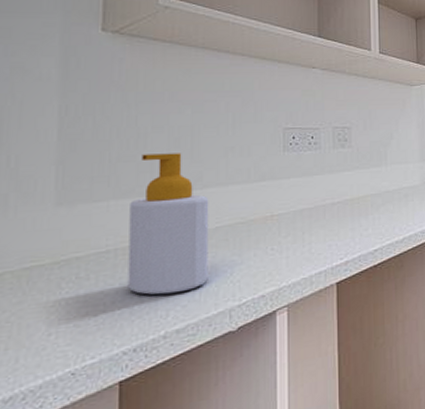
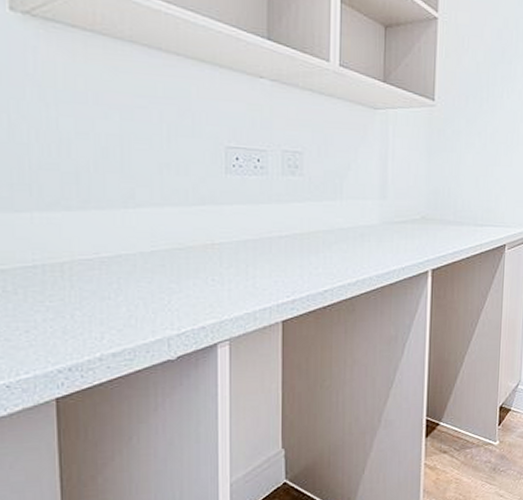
soap bottle: present [127,153,209,295] -> none [56,163,144,317]

